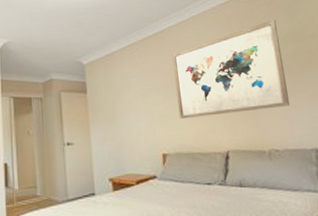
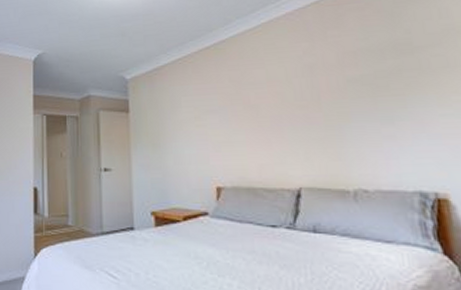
wall art: present [172,19,291,118] -> none [234,27,387,146]

